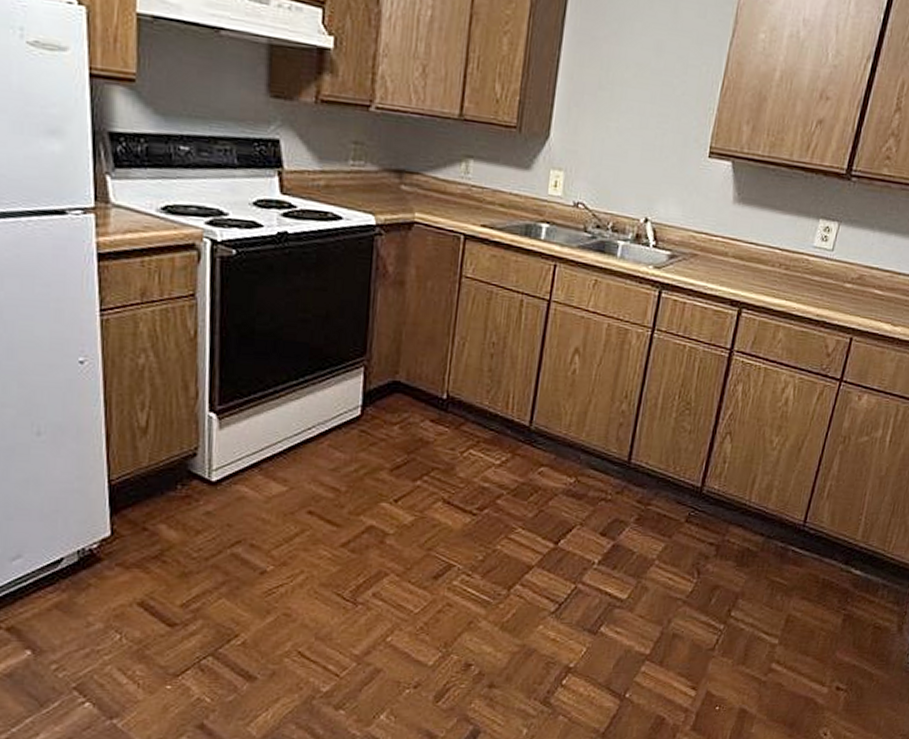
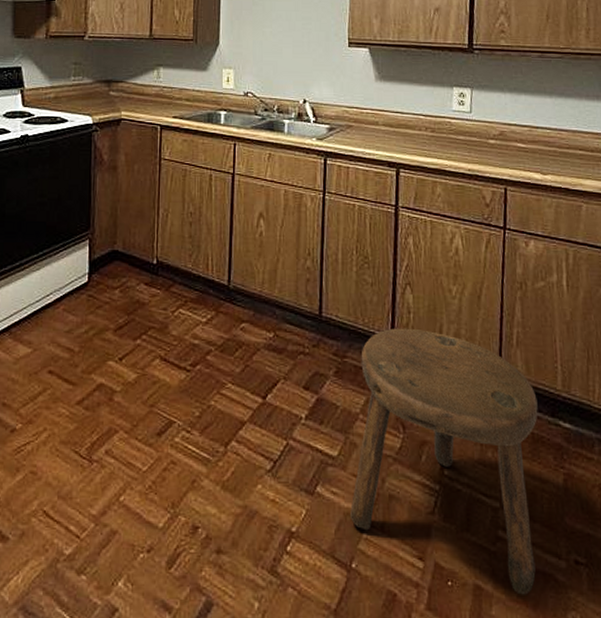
stool: none [631,477,836,716] -> present [350,328,538,595]

